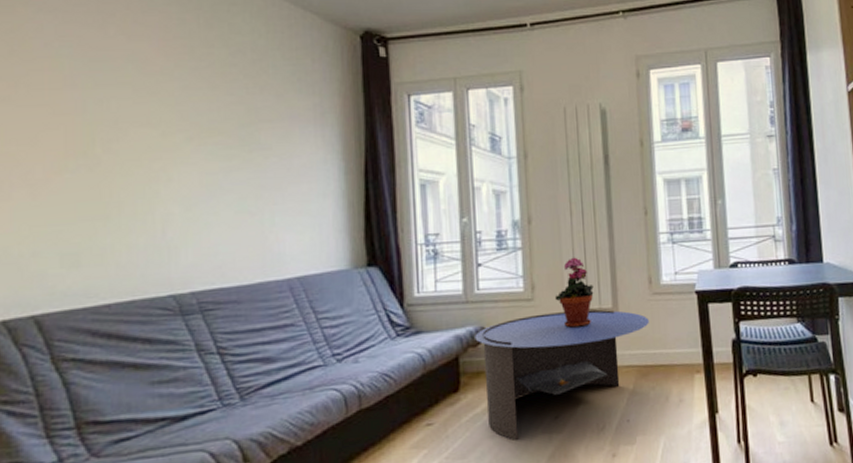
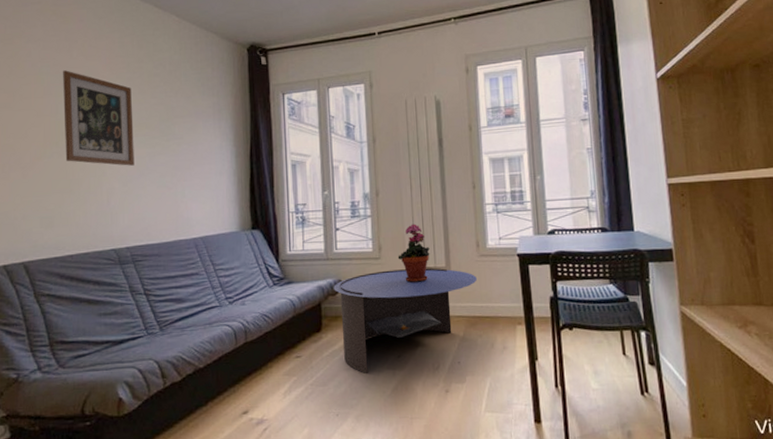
wall art: none [93,53,202,185] -> present [63,70,134,166]

